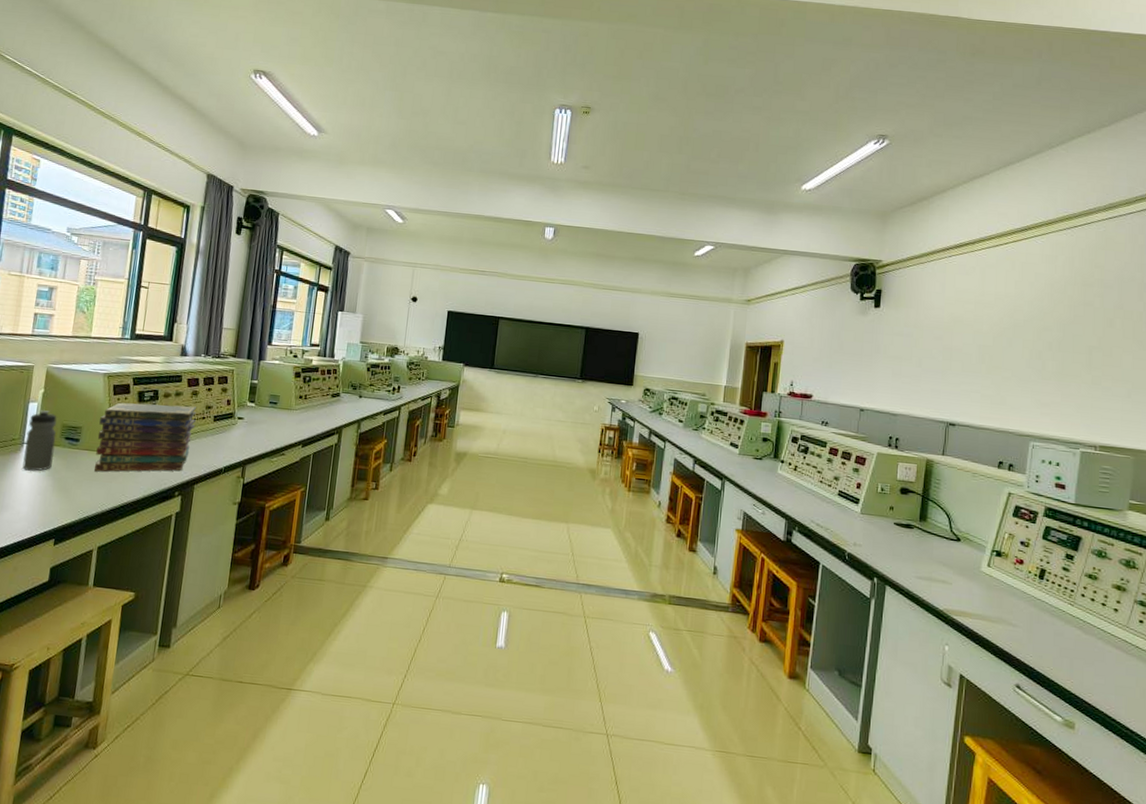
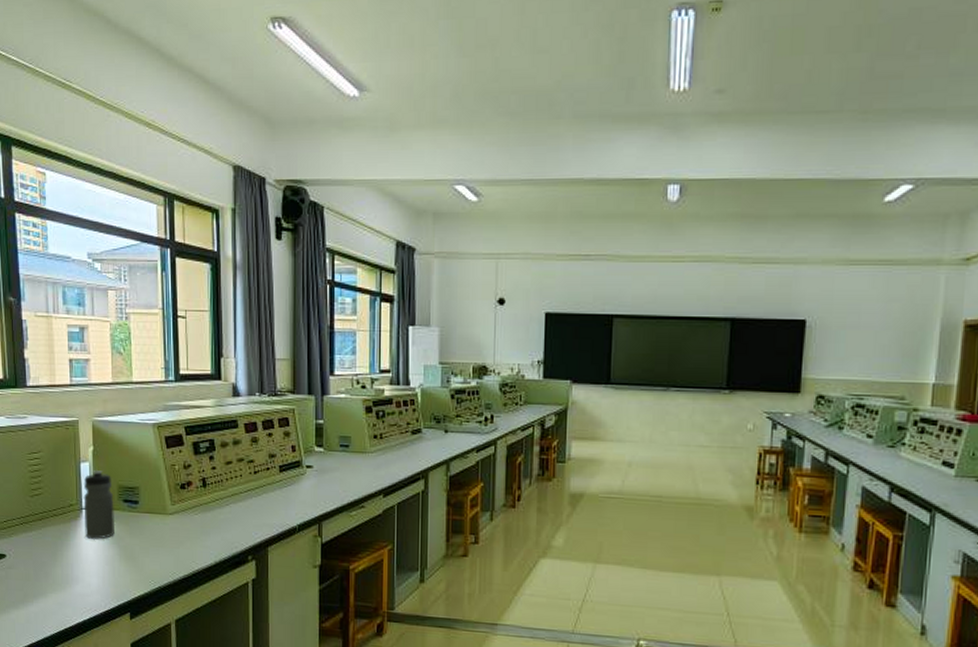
book stack: present [94,402,197,472] -> none [156,455,261,537]

